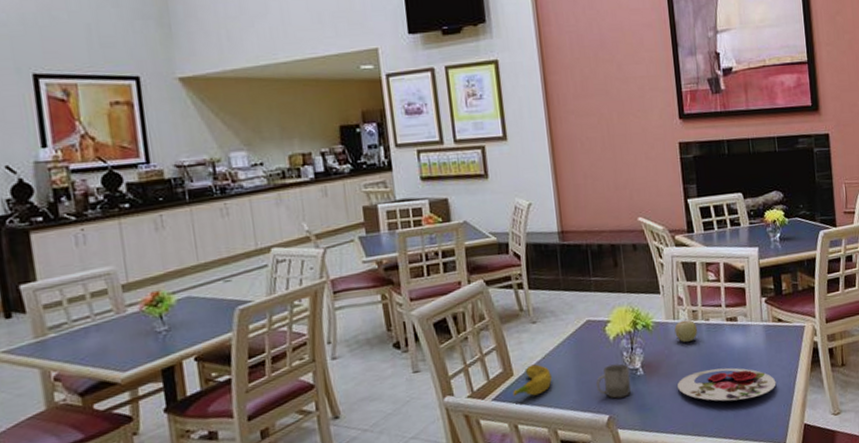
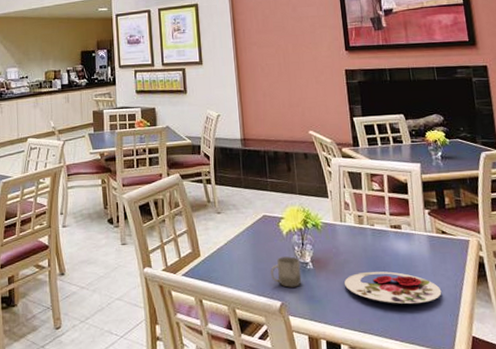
banana: present [513,364,552,396] -> none [199,249,232,276]
fruit: present [674,317,698,342] -> none [341,221,364,243]

